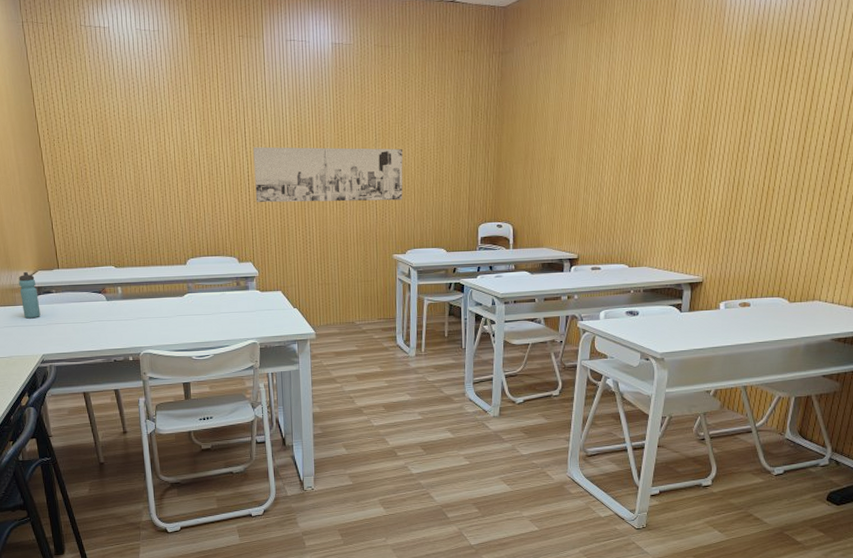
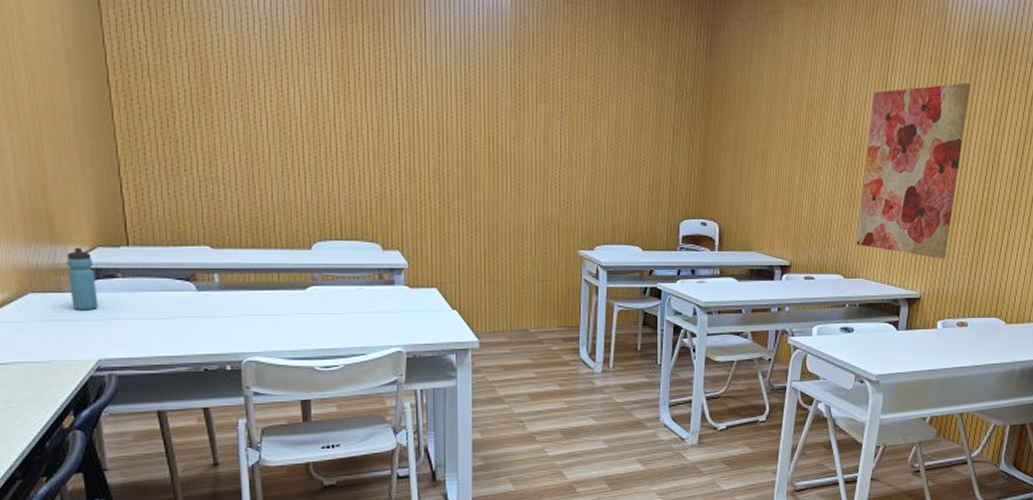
wall art: present [253,147,403,203] -> none [407,108,593,186]
wall art: none [640,79,750,245] -> present [856,82,971,259]

